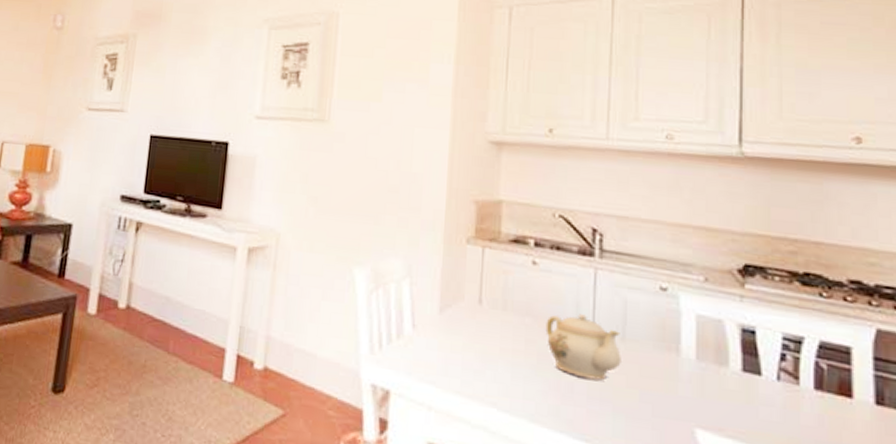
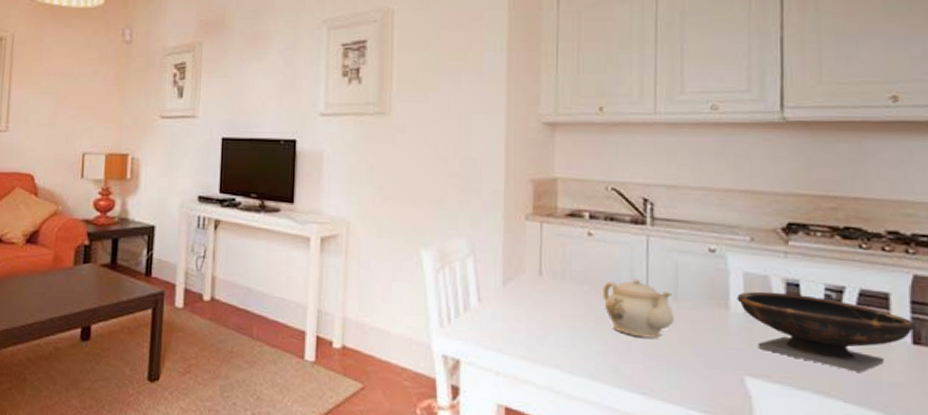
bowl: none [689,336,880,432] -> present [737,291,917,372]

